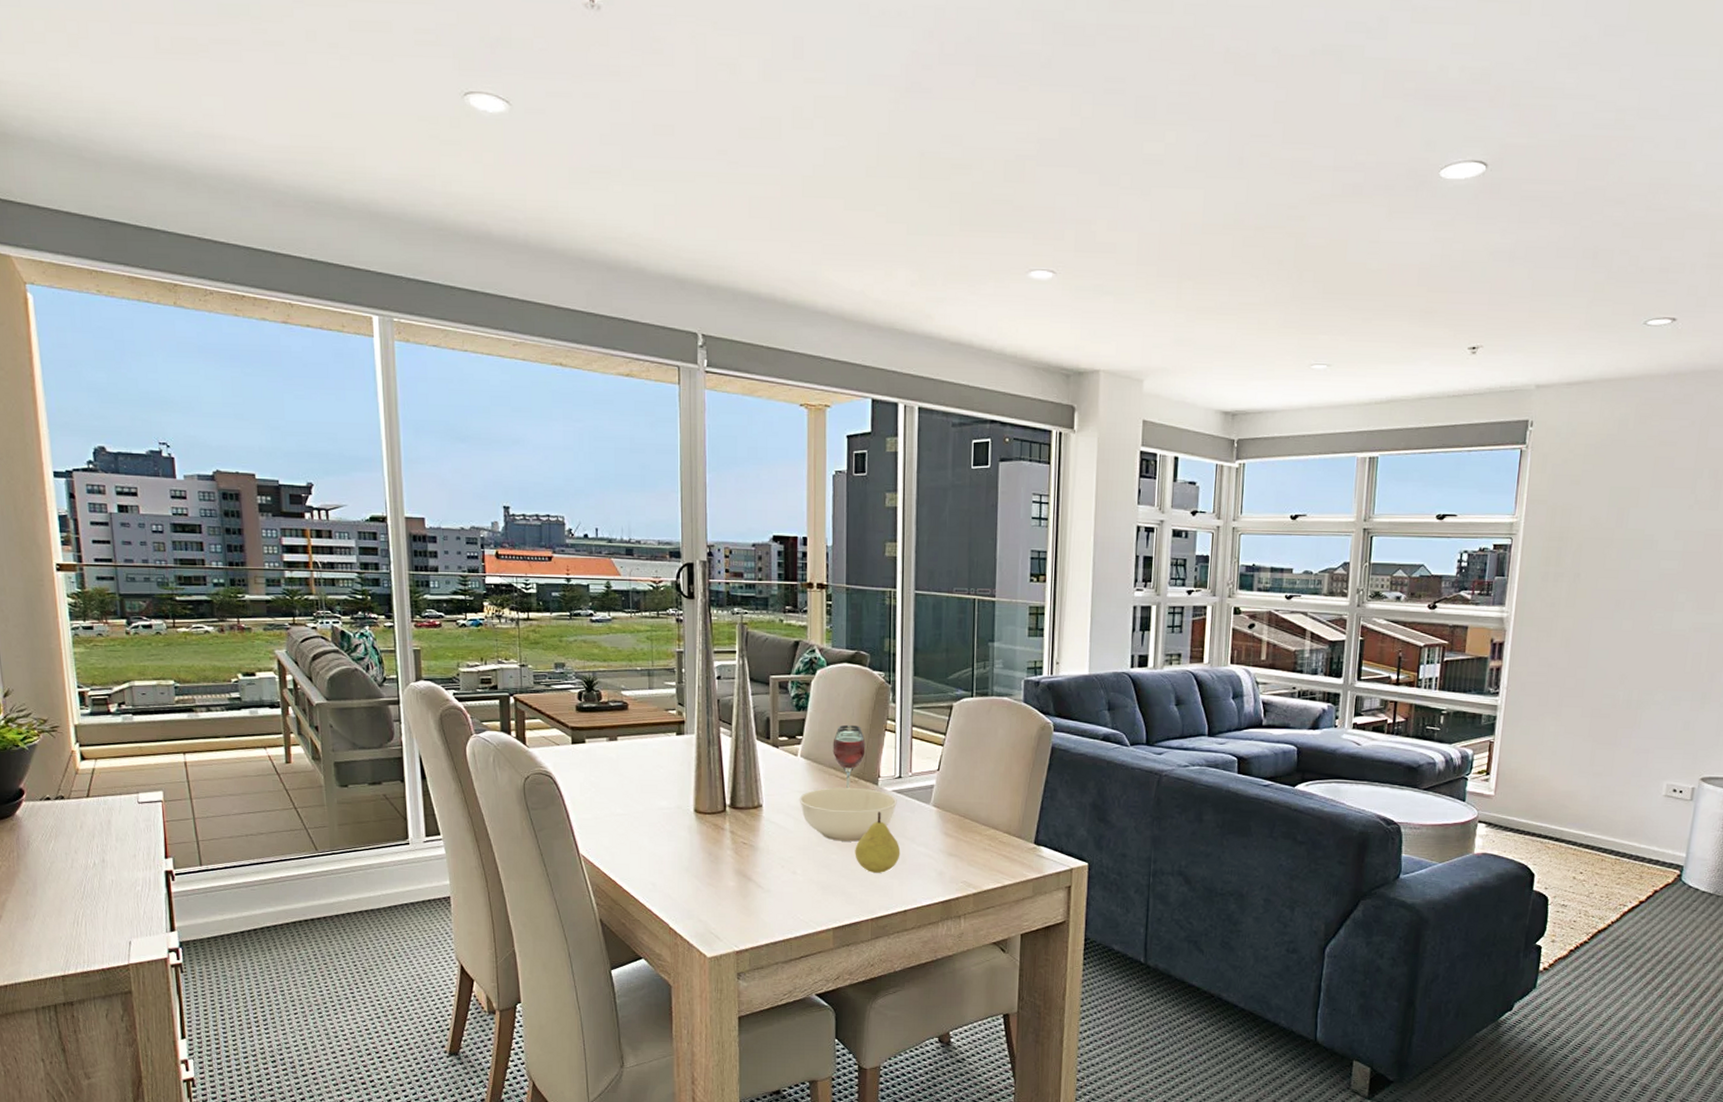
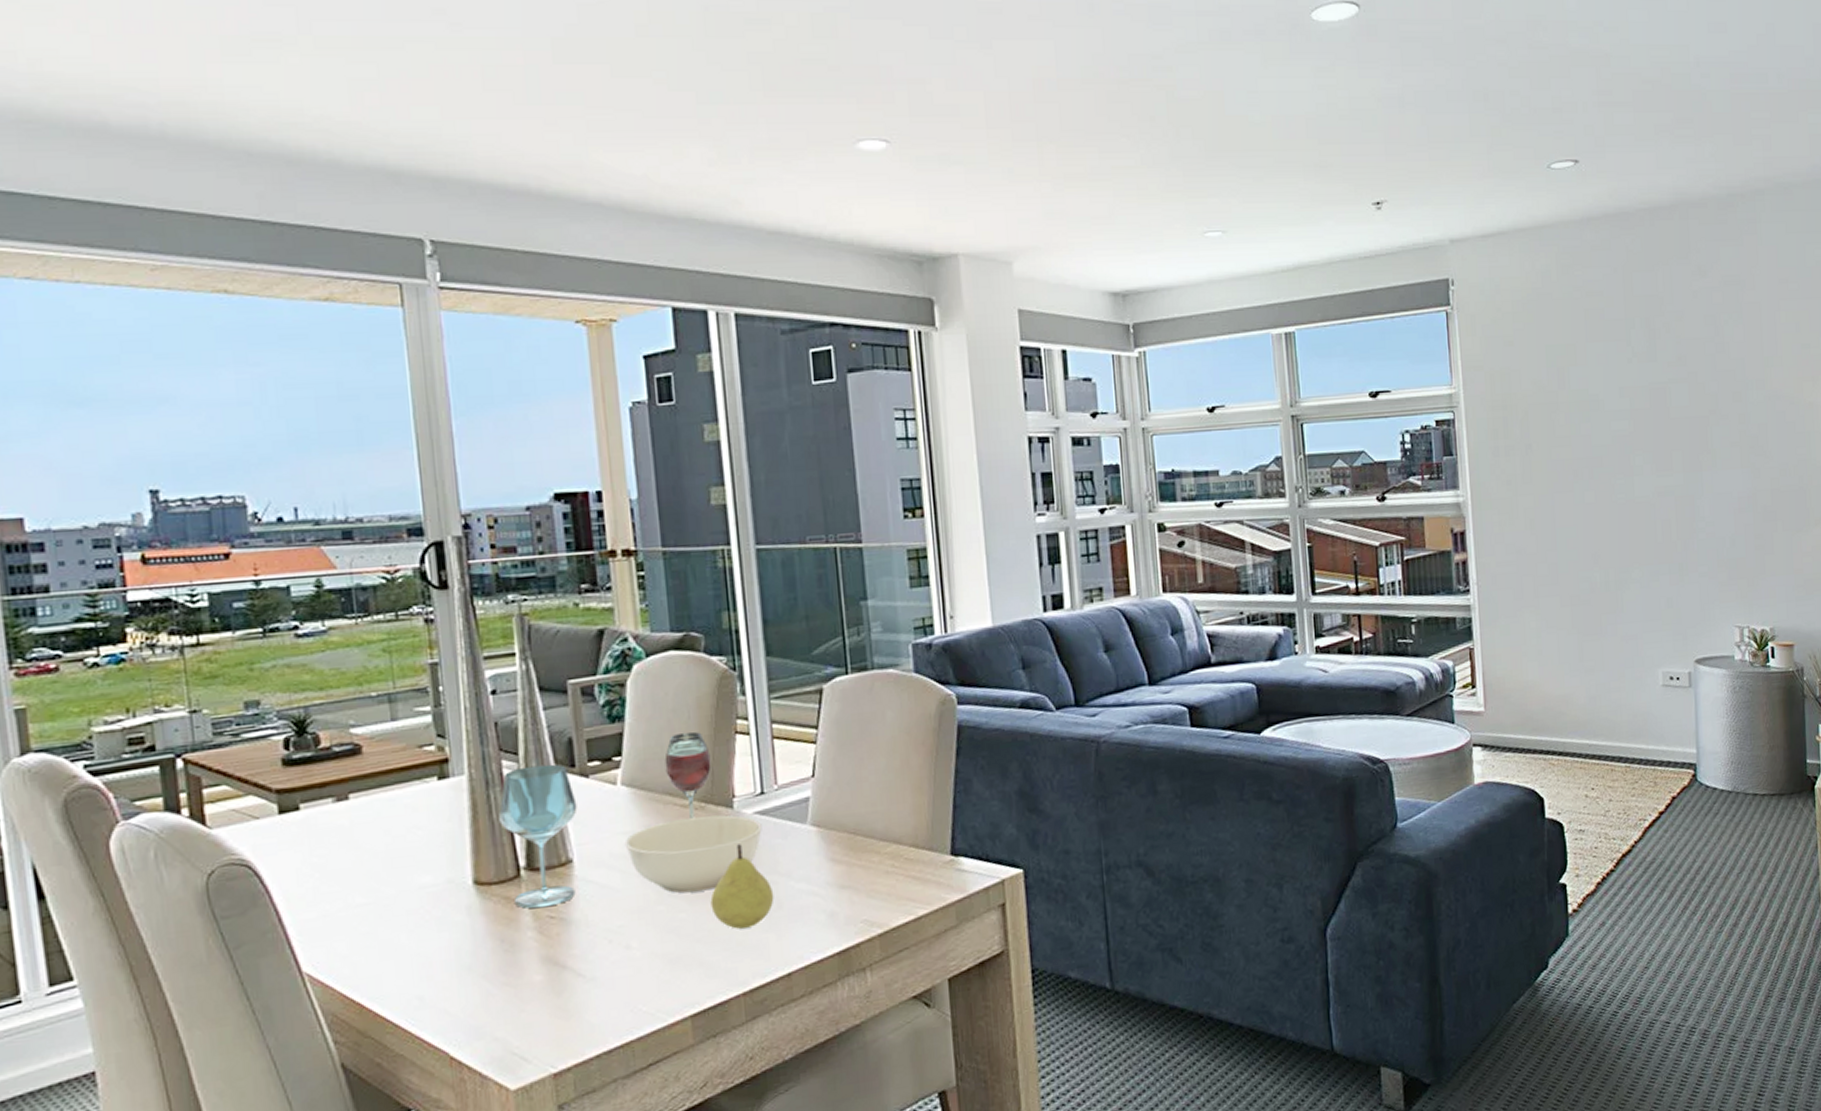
wine glass: none [715,734,769,836] -> present [498,764,578,909]

